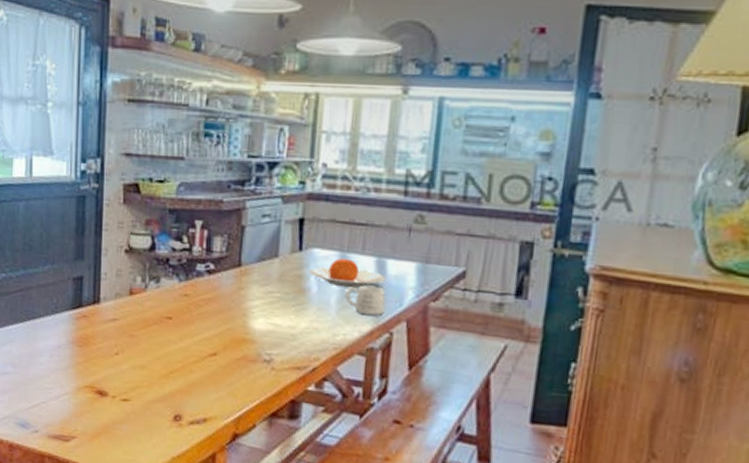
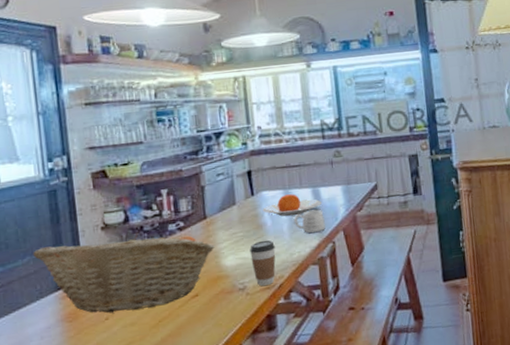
fruit basket: none [54,258,245,356] -> present [33,232,215,313]
coffee cup: none [284,309,316,365] -> present [250,240,276,286]

